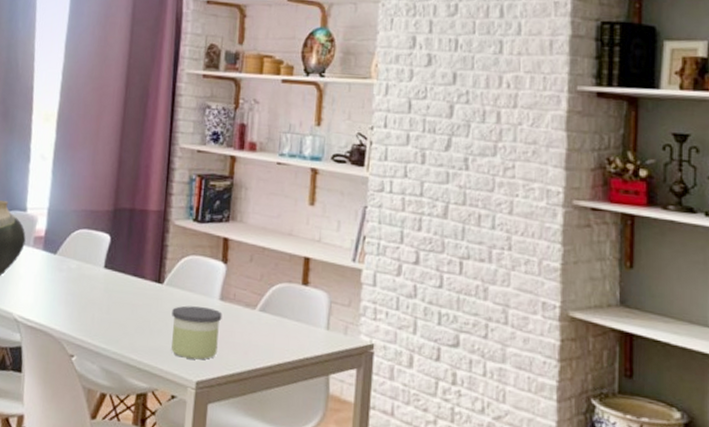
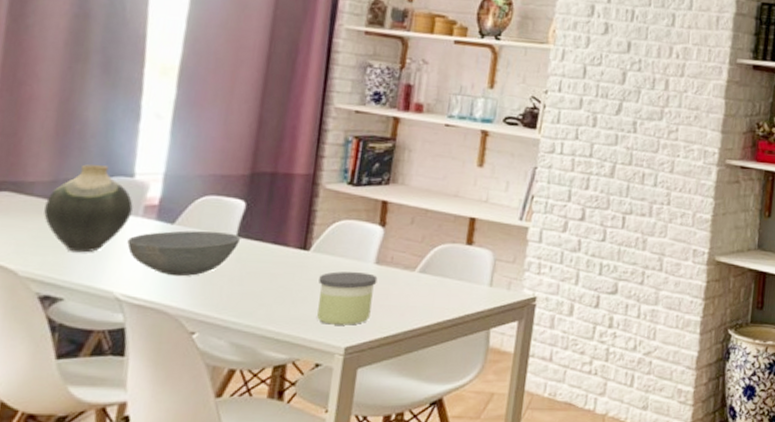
bowl: none [22,260,108,303] -> present [127,230,241,277]

